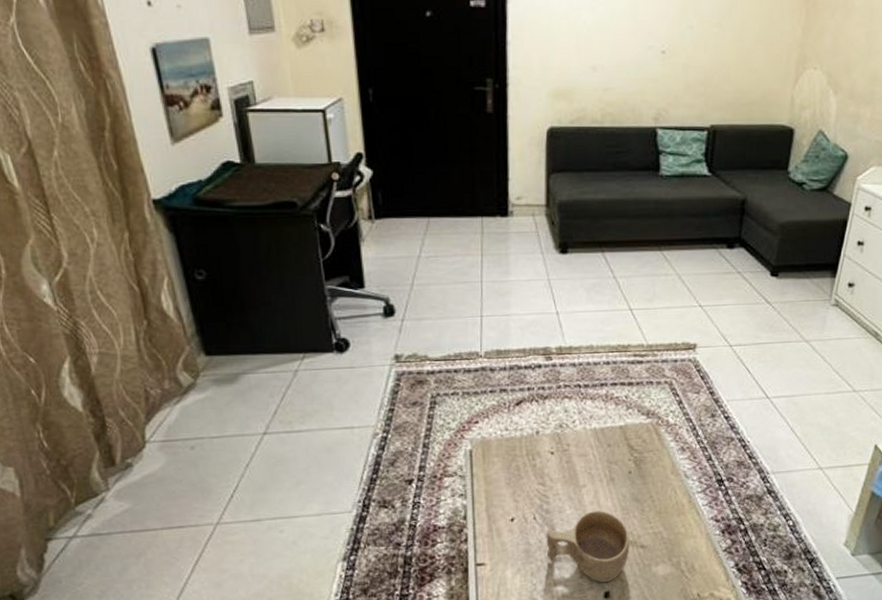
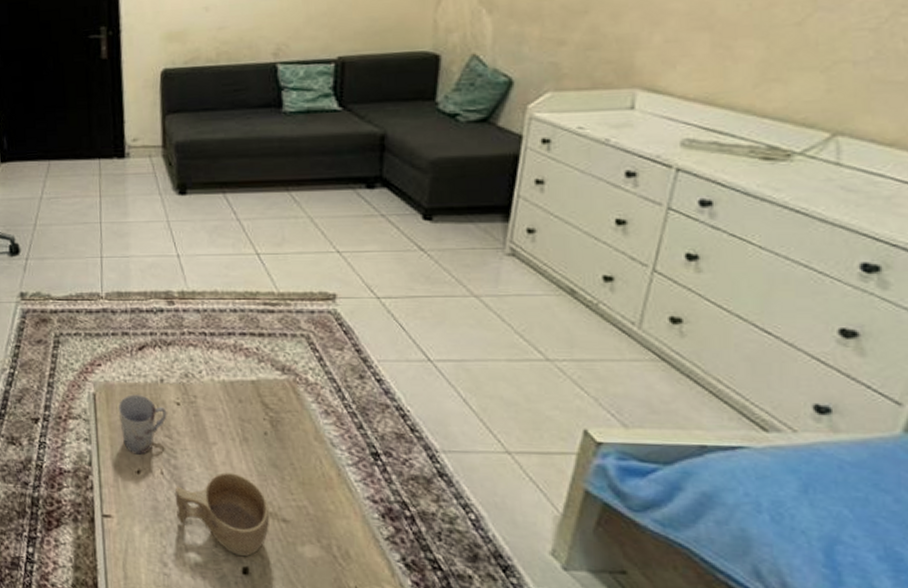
cup: none [494,447,541,504] -> present [117,394,167,455]

